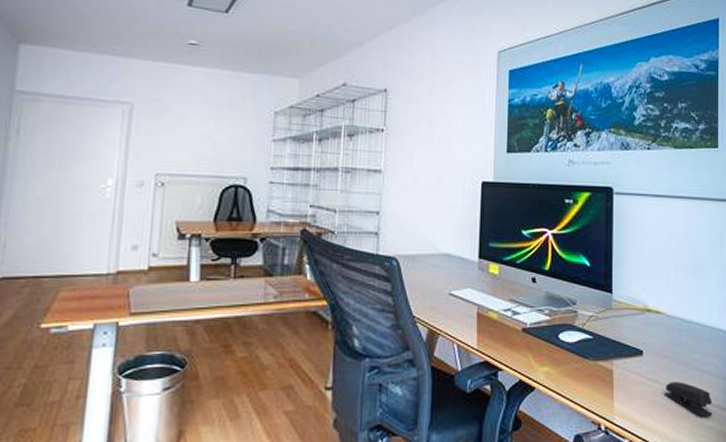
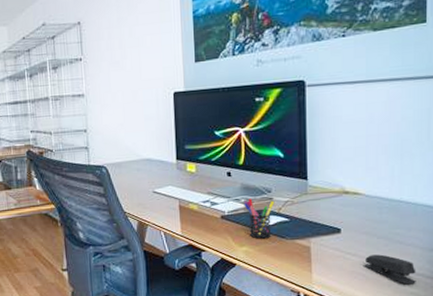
pen holder: none [547,309,579,358] -> present [244,198,275,239]

